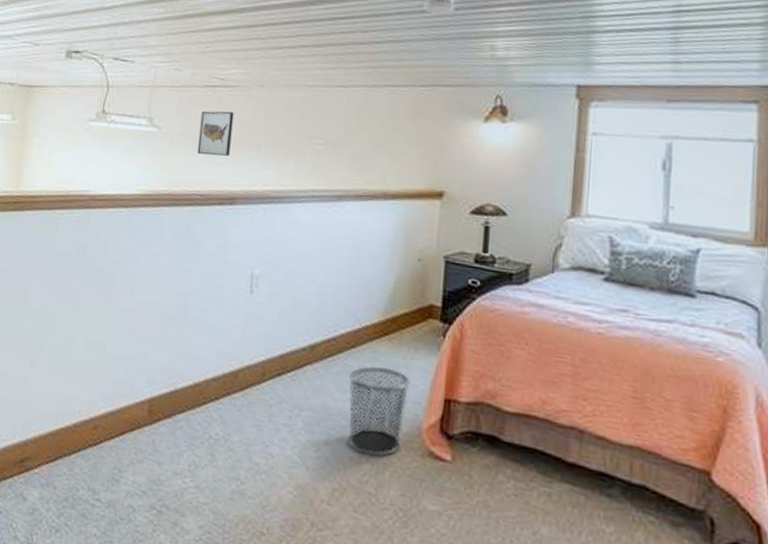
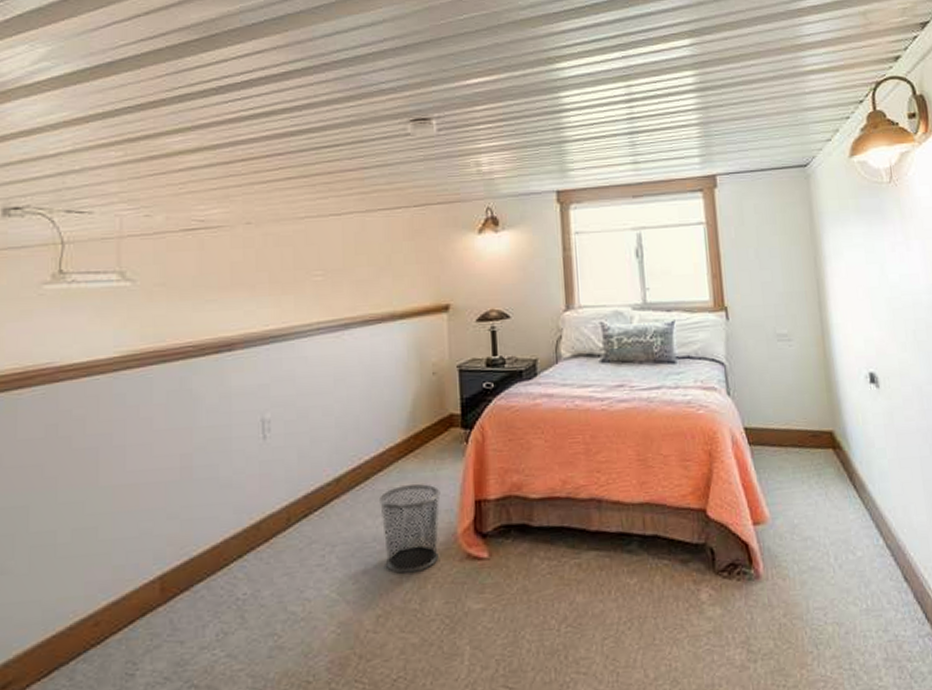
wall art: present [197,110,234,156] -> none [182,253,221,304]

